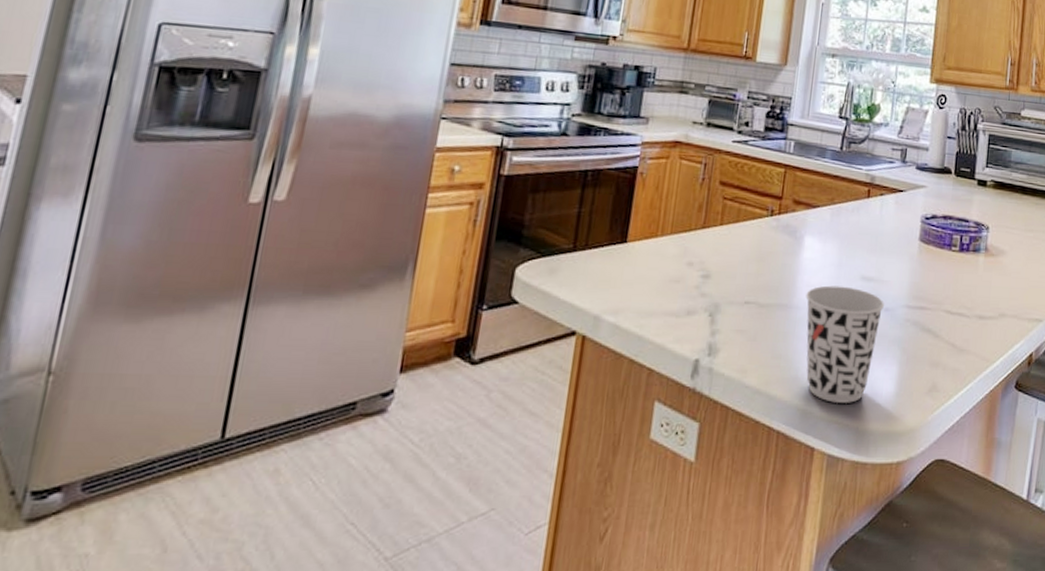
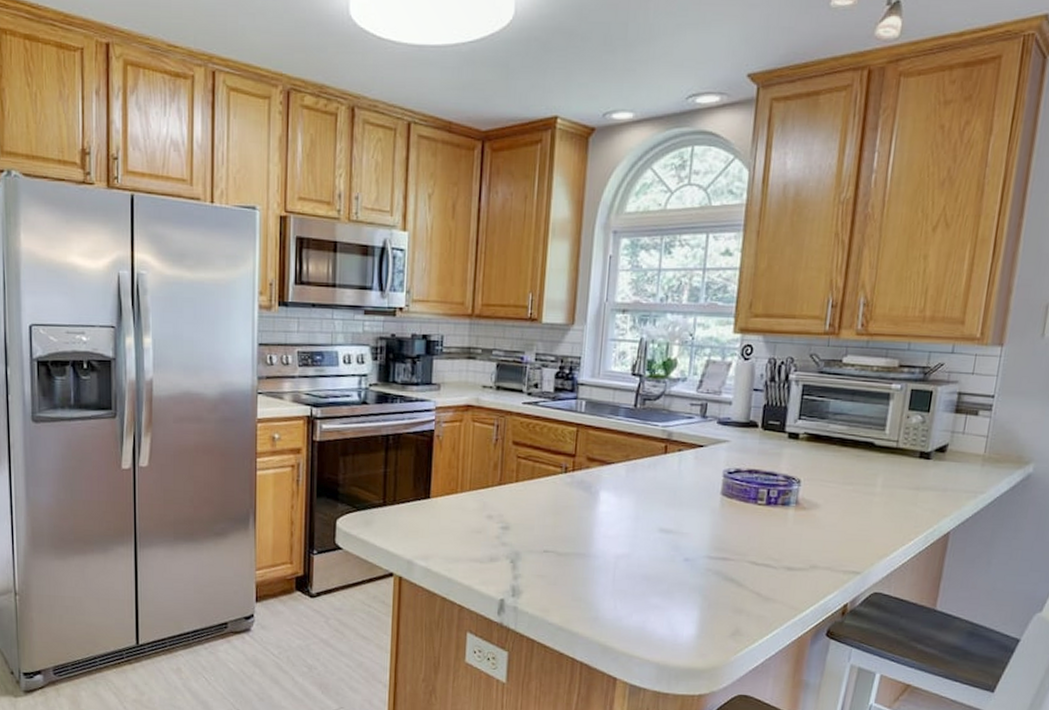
cup: present [806,285,884,403] -> none [603,537,684,642]

